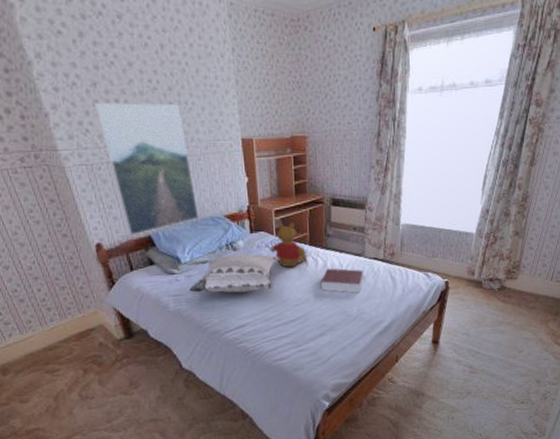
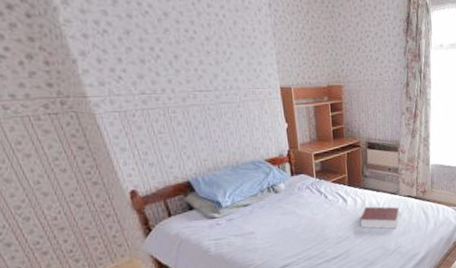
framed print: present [95,103,199,236] -> none [128,51,240,182]
decorative pillow: present [189,253,279,293] -> none [231,195,320,236]
teddy bear: present [270,221,308,268] -> none [310,164,347,208]

